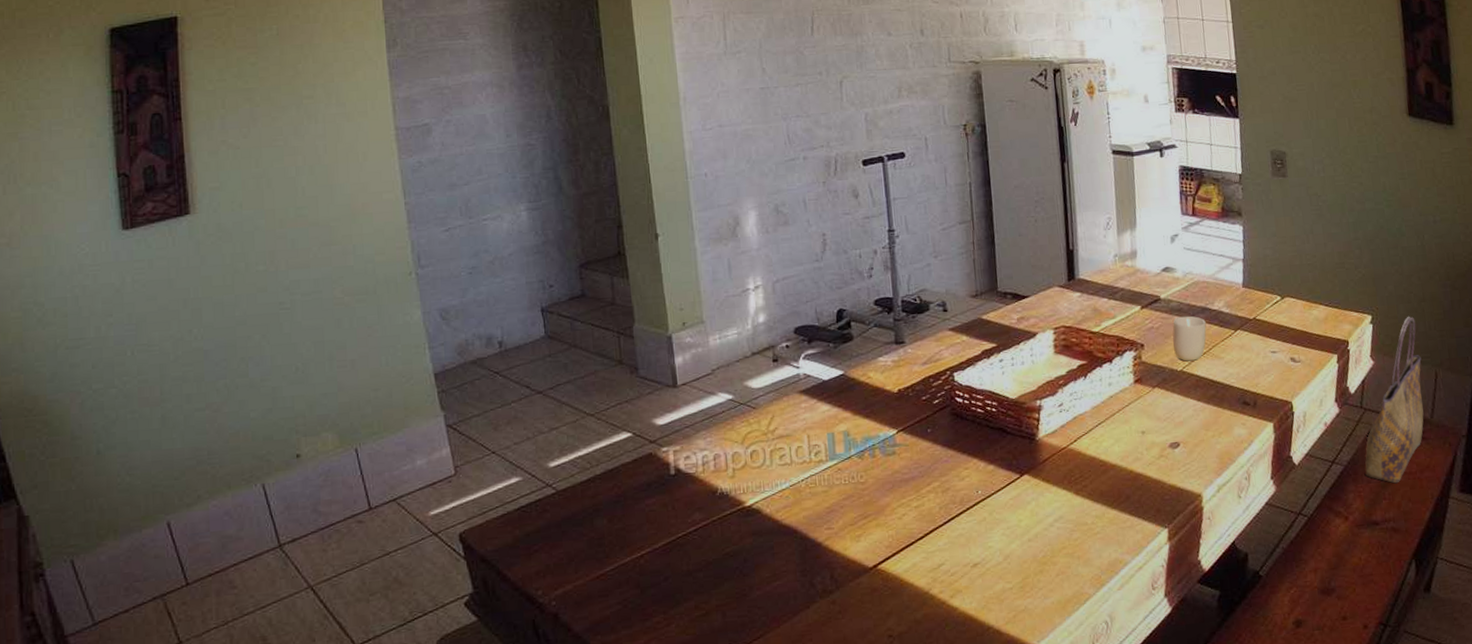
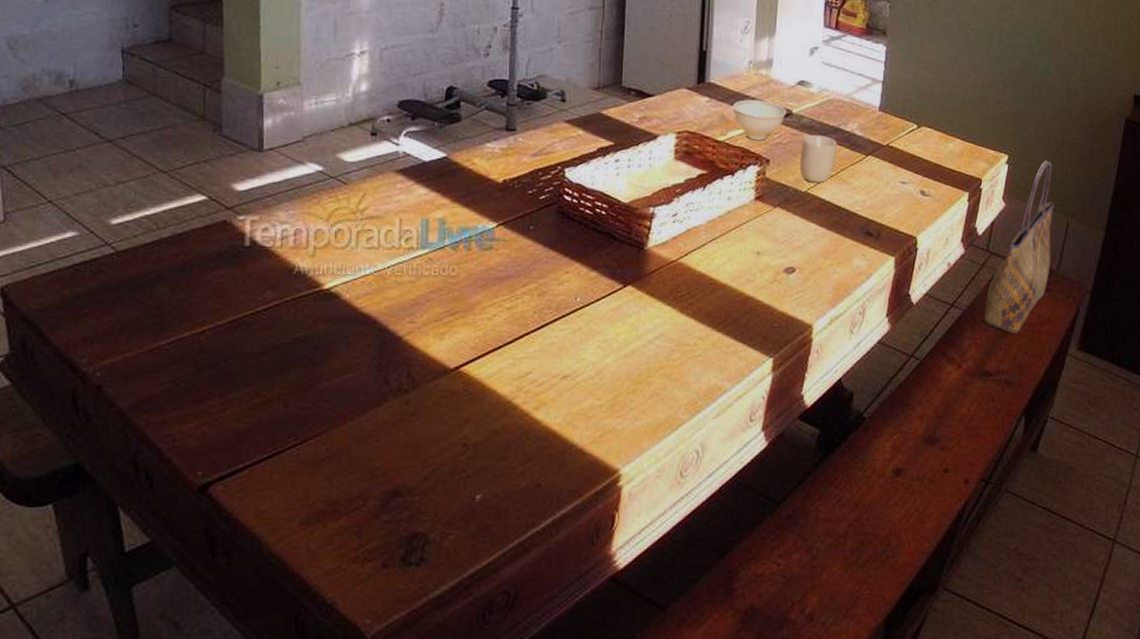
bowl: none [1104,289,1156,328] -> present [733,99,787,141]

